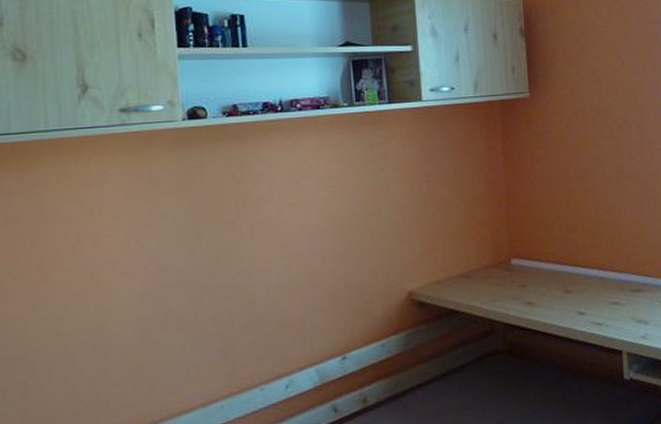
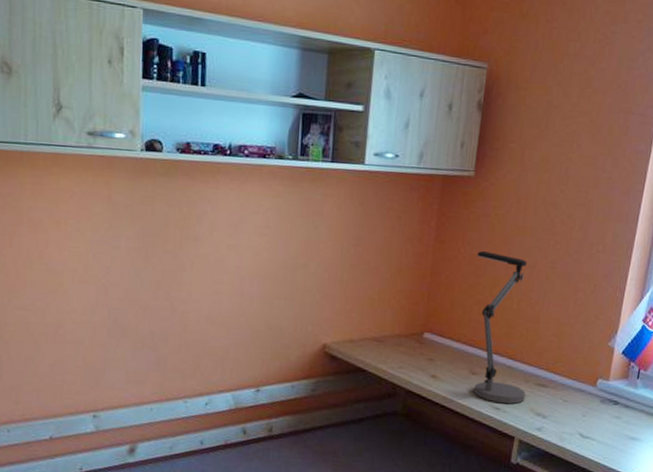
desk lamp: none [547,166,623,318] -> present [474,250,527,404]

